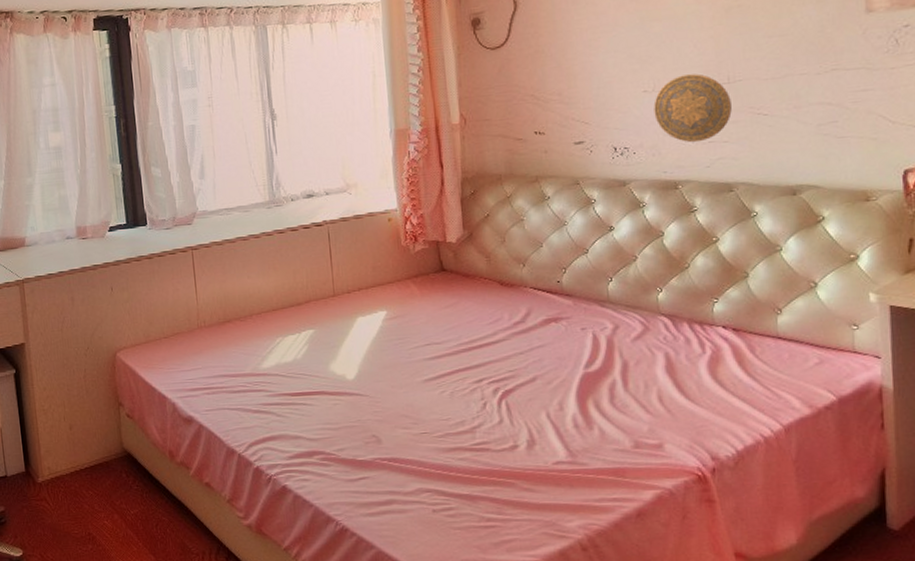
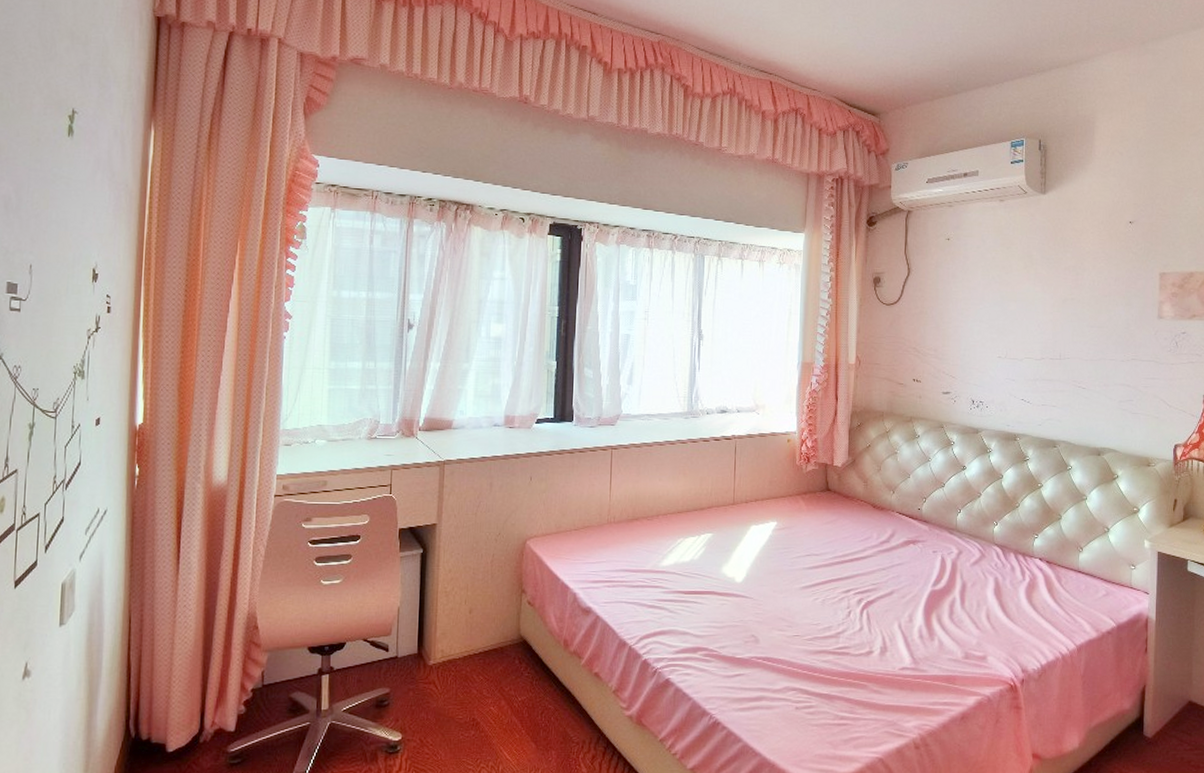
decorative plate: present [653,74,732,143] -> none [1004,348,1061,404]

